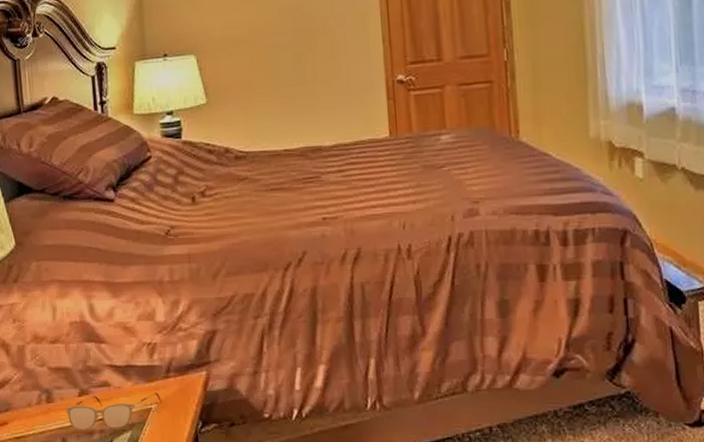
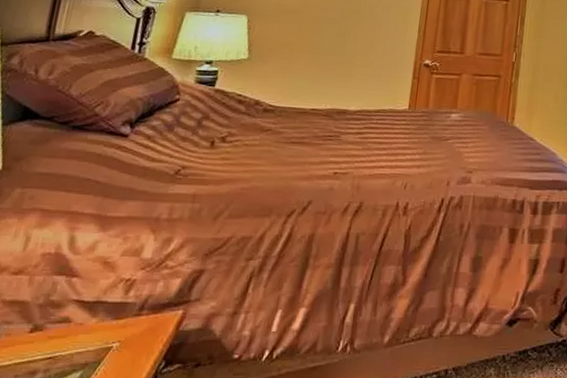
eyeglasses: present [65,393,162,431] -> none [8,331,126,370]

